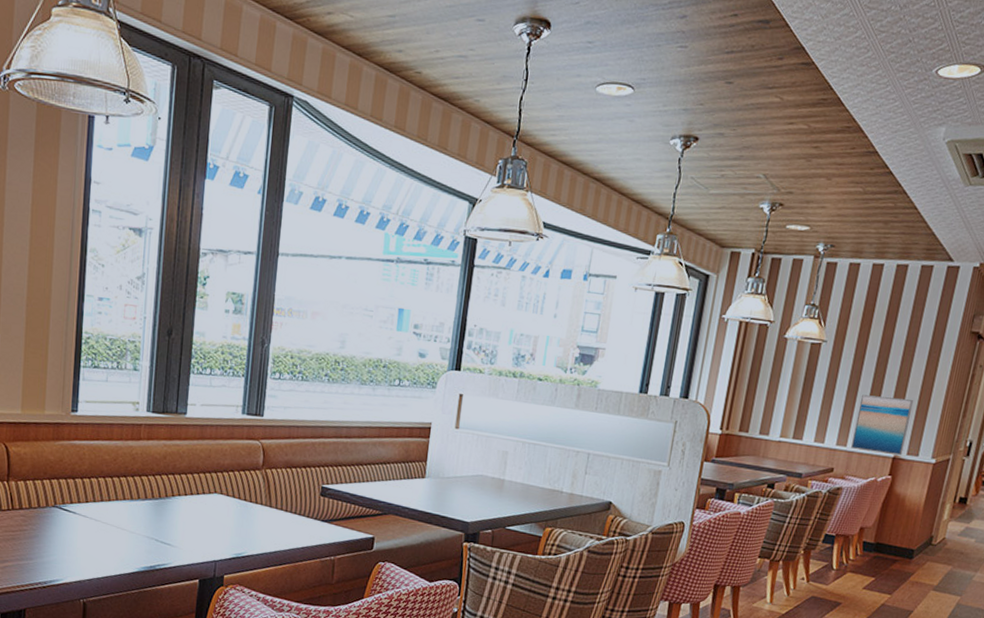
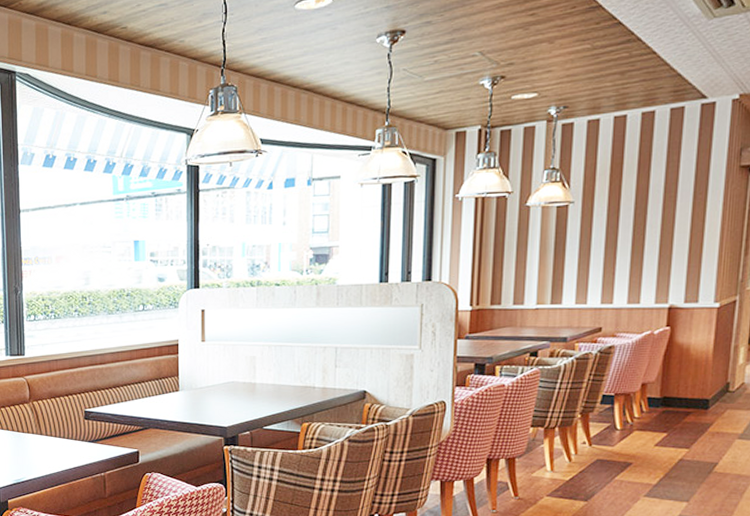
wall art: present [851,394,914,456] -> none [618,246,684,306]

